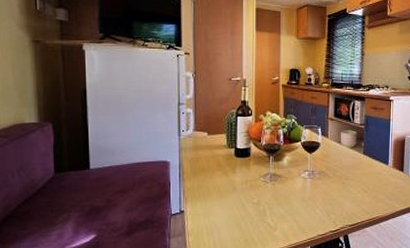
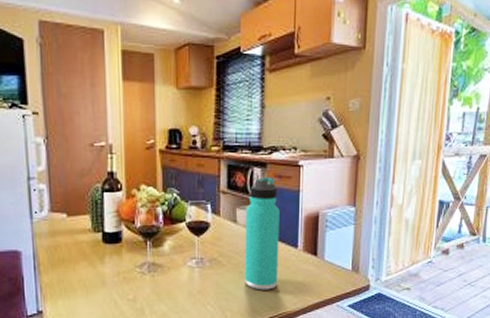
thermos bottle: none [346,108,375,198] -> present [245,177,280,291]

